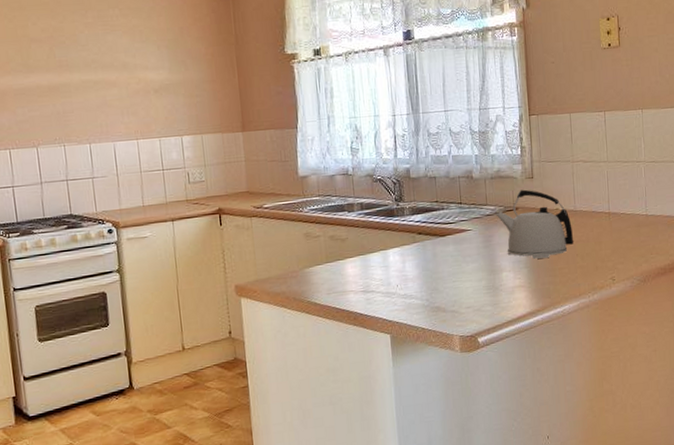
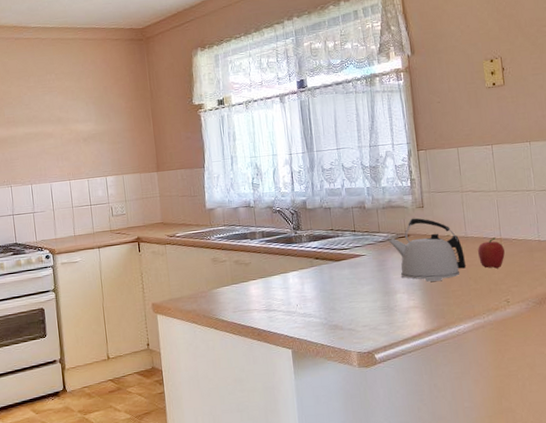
fruit: none [586,211,612,245] -> present [478,237,505,269]

